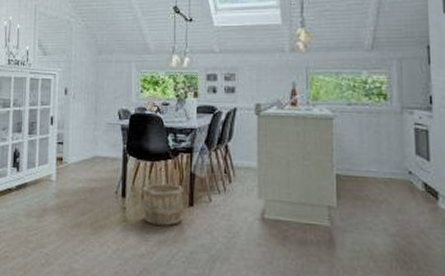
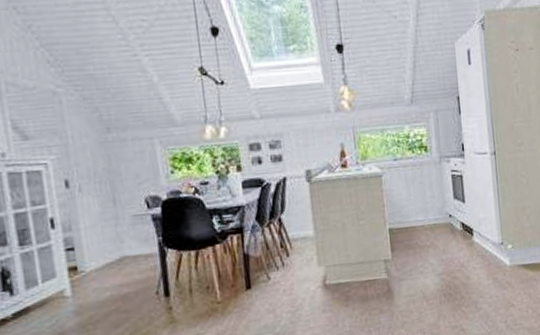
wooden bucket: present [143,183,183,226] -> none [189,269,242,319]

